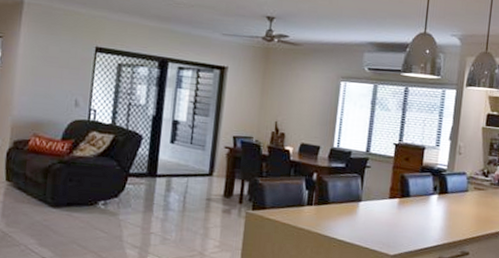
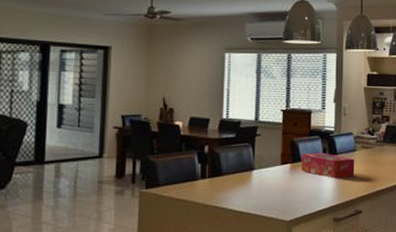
tissue box: none [409,189,466,218] -> present [301,152,355,179]

